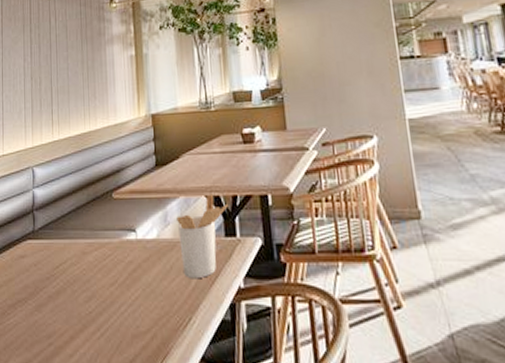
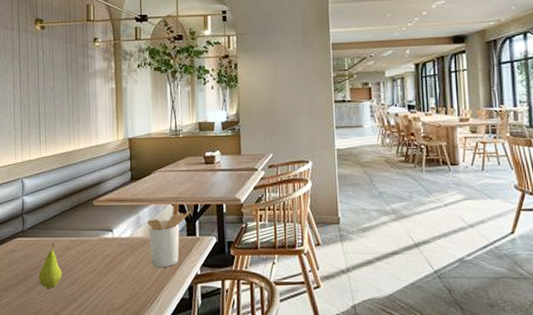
fruit: none [51,247,78,305] -> present [39,243,62,288]

